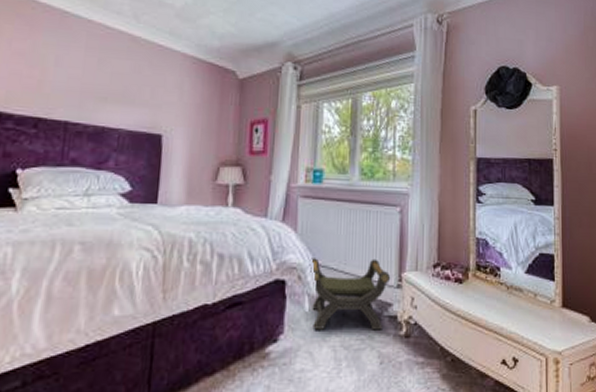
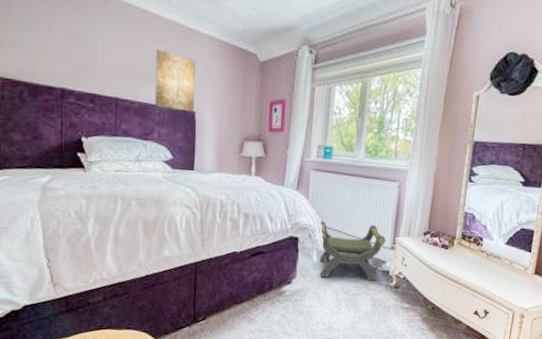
wall art: none [113,68,165,136] -> present [155,50,196,112]

